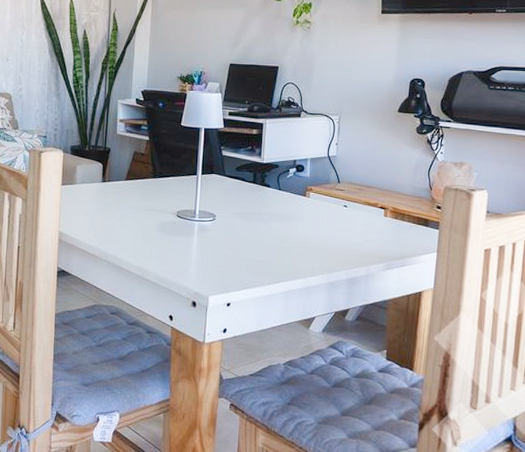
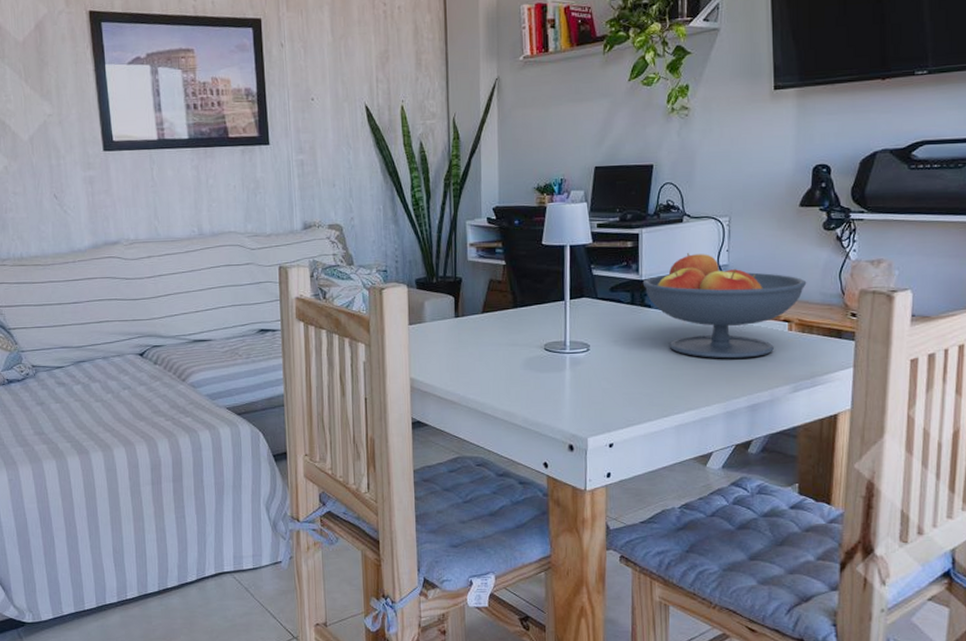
fruit bowl: none [264,143,401,237] -> present [642,253,807,359]

